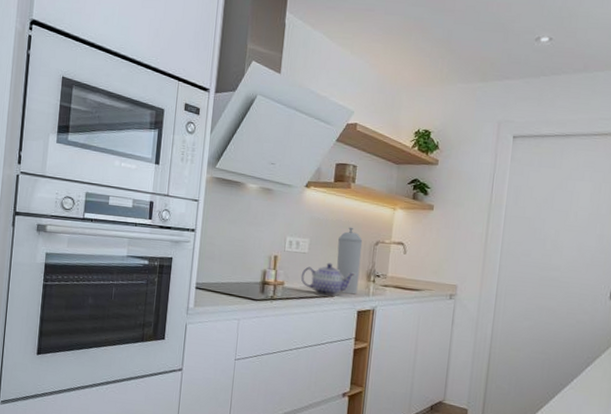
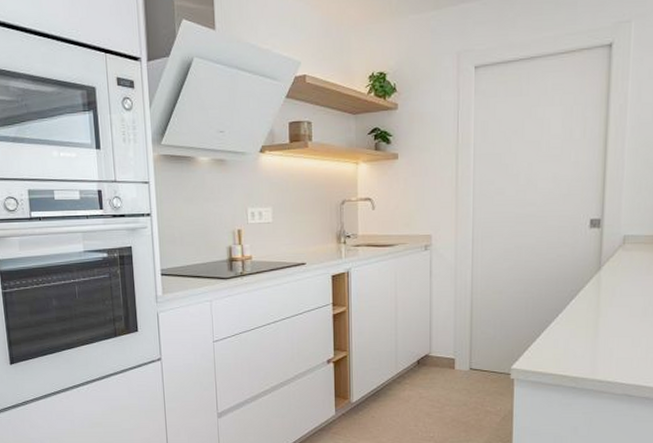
teapot: present [300,262,356,297] -> none [268,229,325,265]
canister: present [337,227,363,295] -> none [302,189,329,259]

